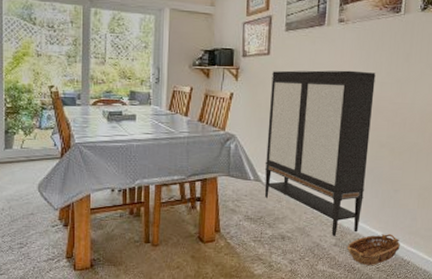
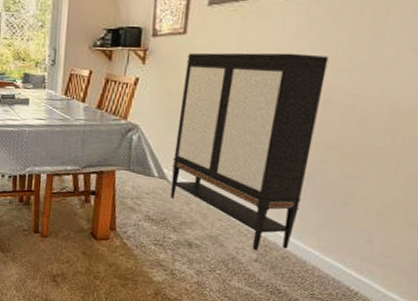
basket: present [346,234,400,265] -> none [271,254,347,291]

